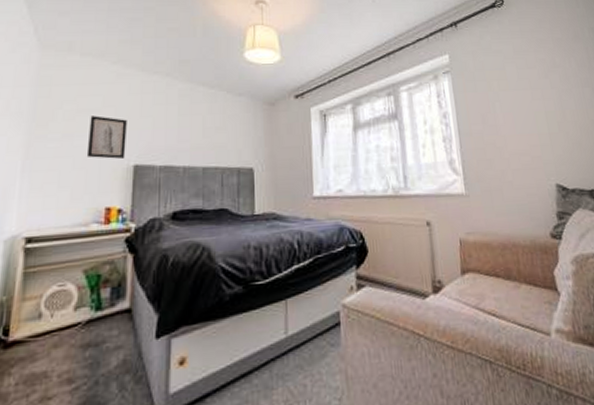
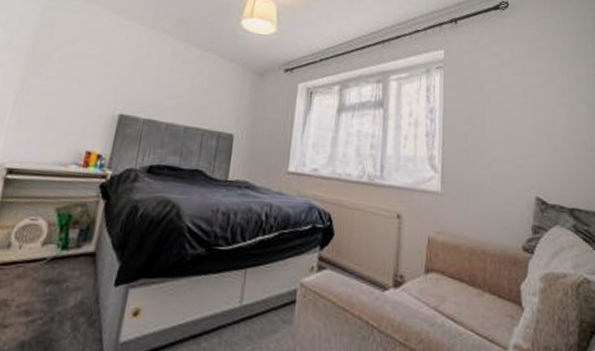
wall art: present [86,115,127,159] -> none [75,61,119,106]

